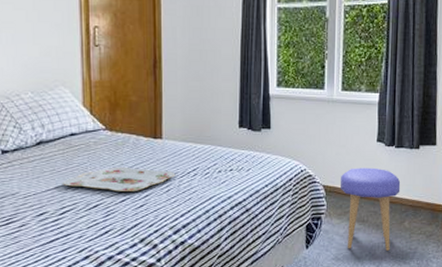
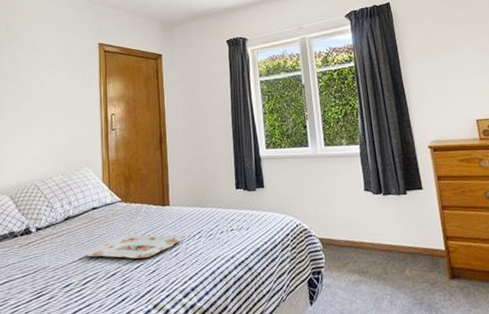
stool: present [341,167,401,251] -> none [335,216,395,304]

